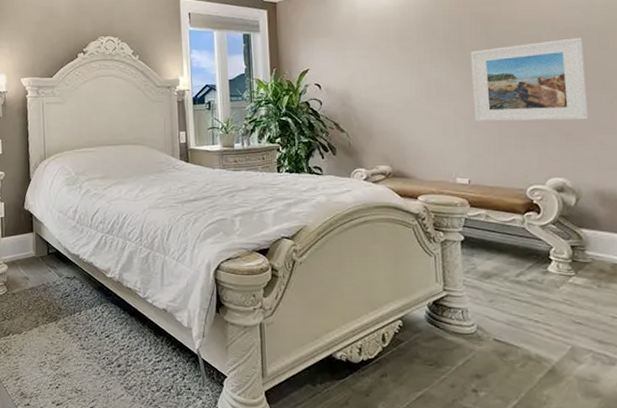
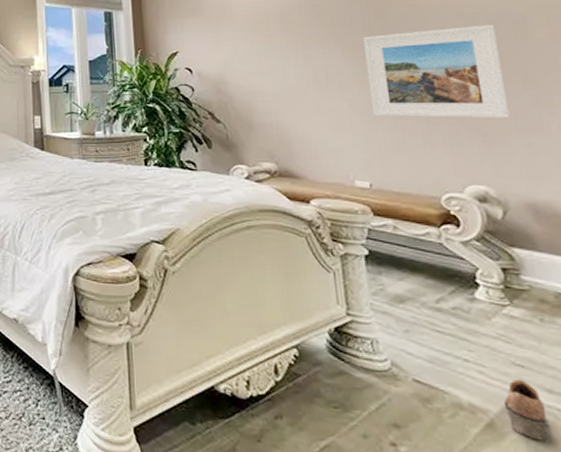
shoe: none [563,334,597,380] -> present [503,379,549,441]

